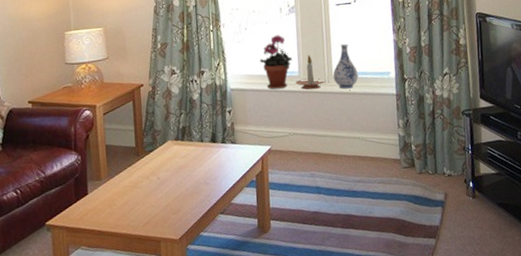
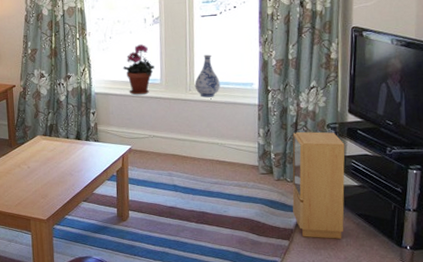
candle holder: present [295,54,327,91] -> none [157,64,188,97]
speaker: none [430,119,487,234] -> present [292,131,345,239]

